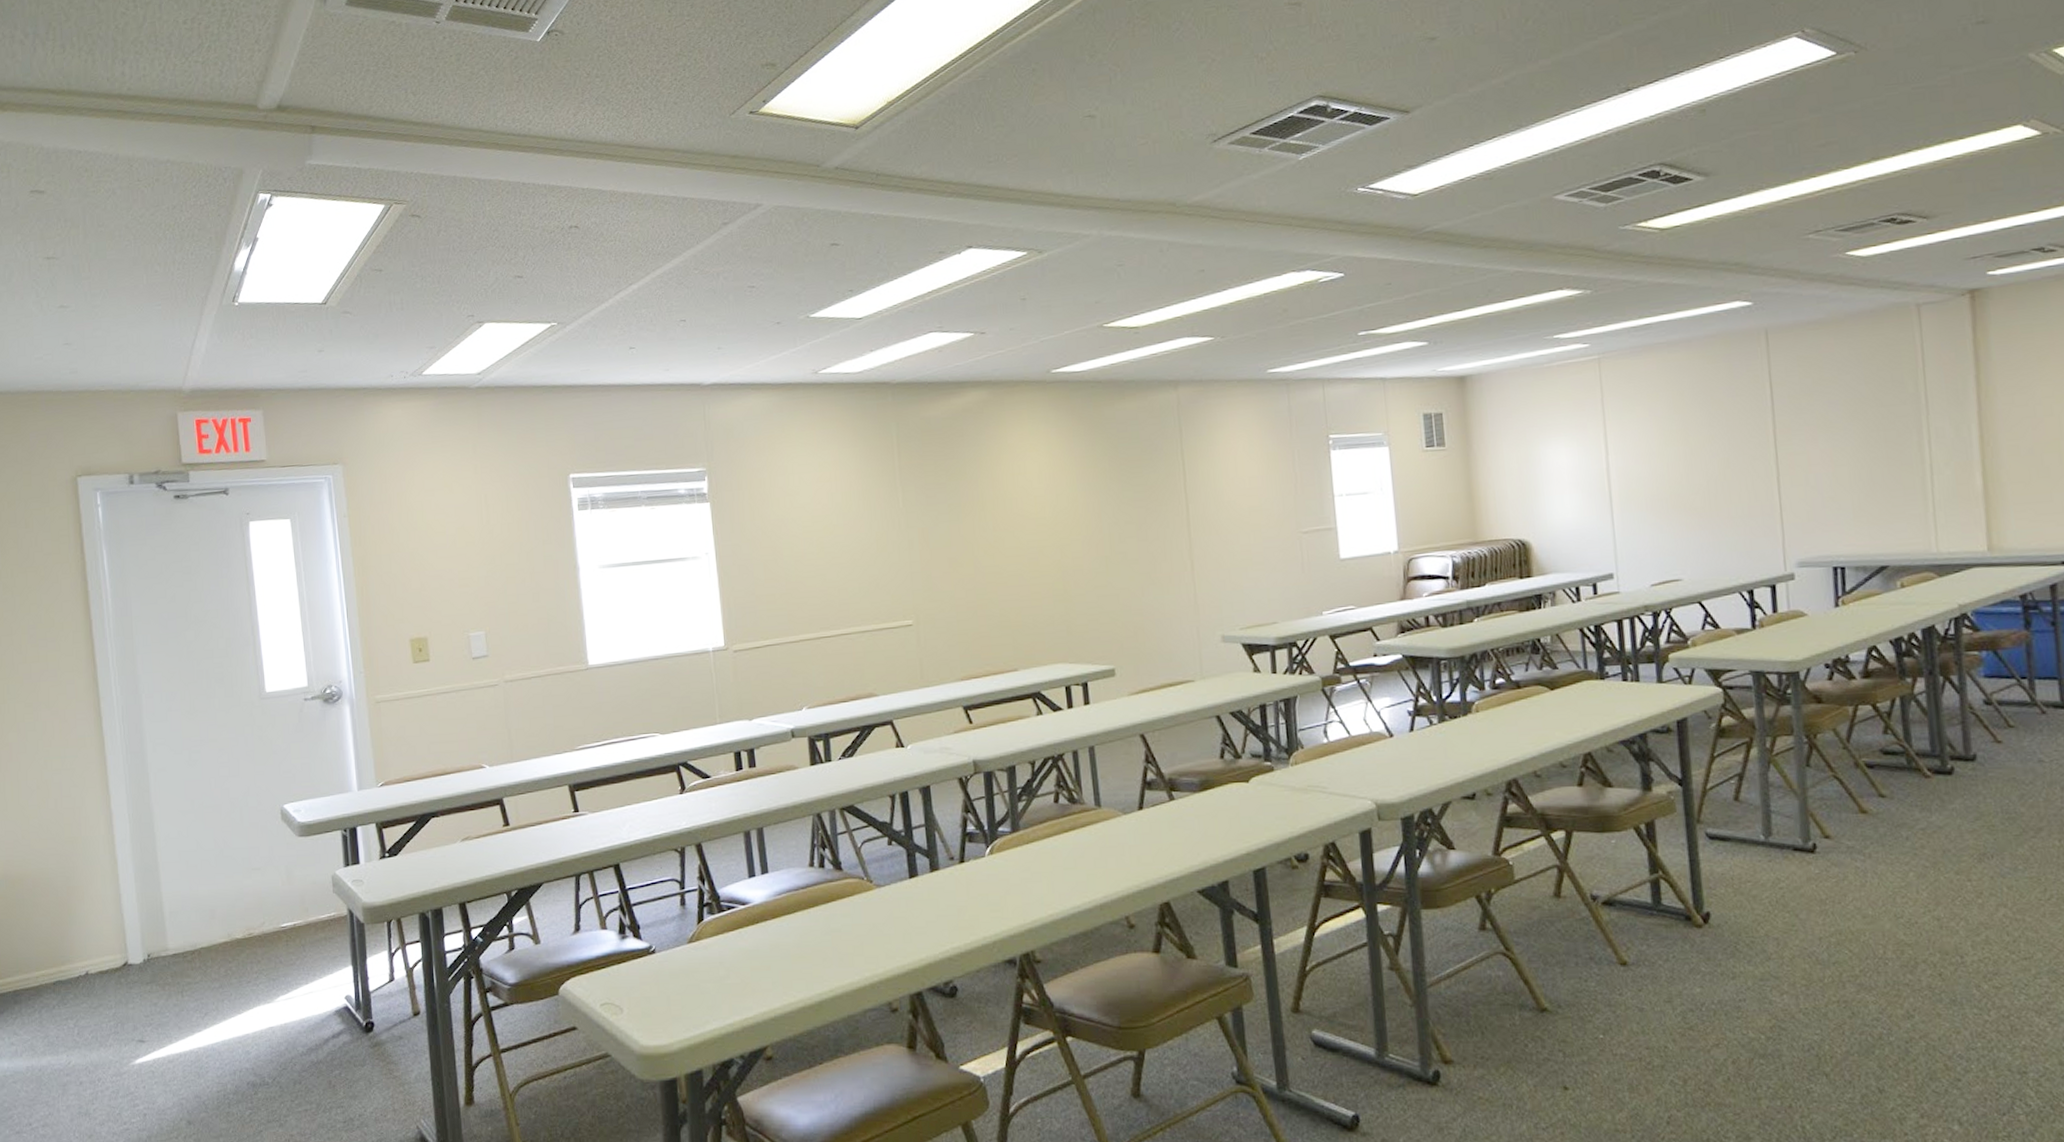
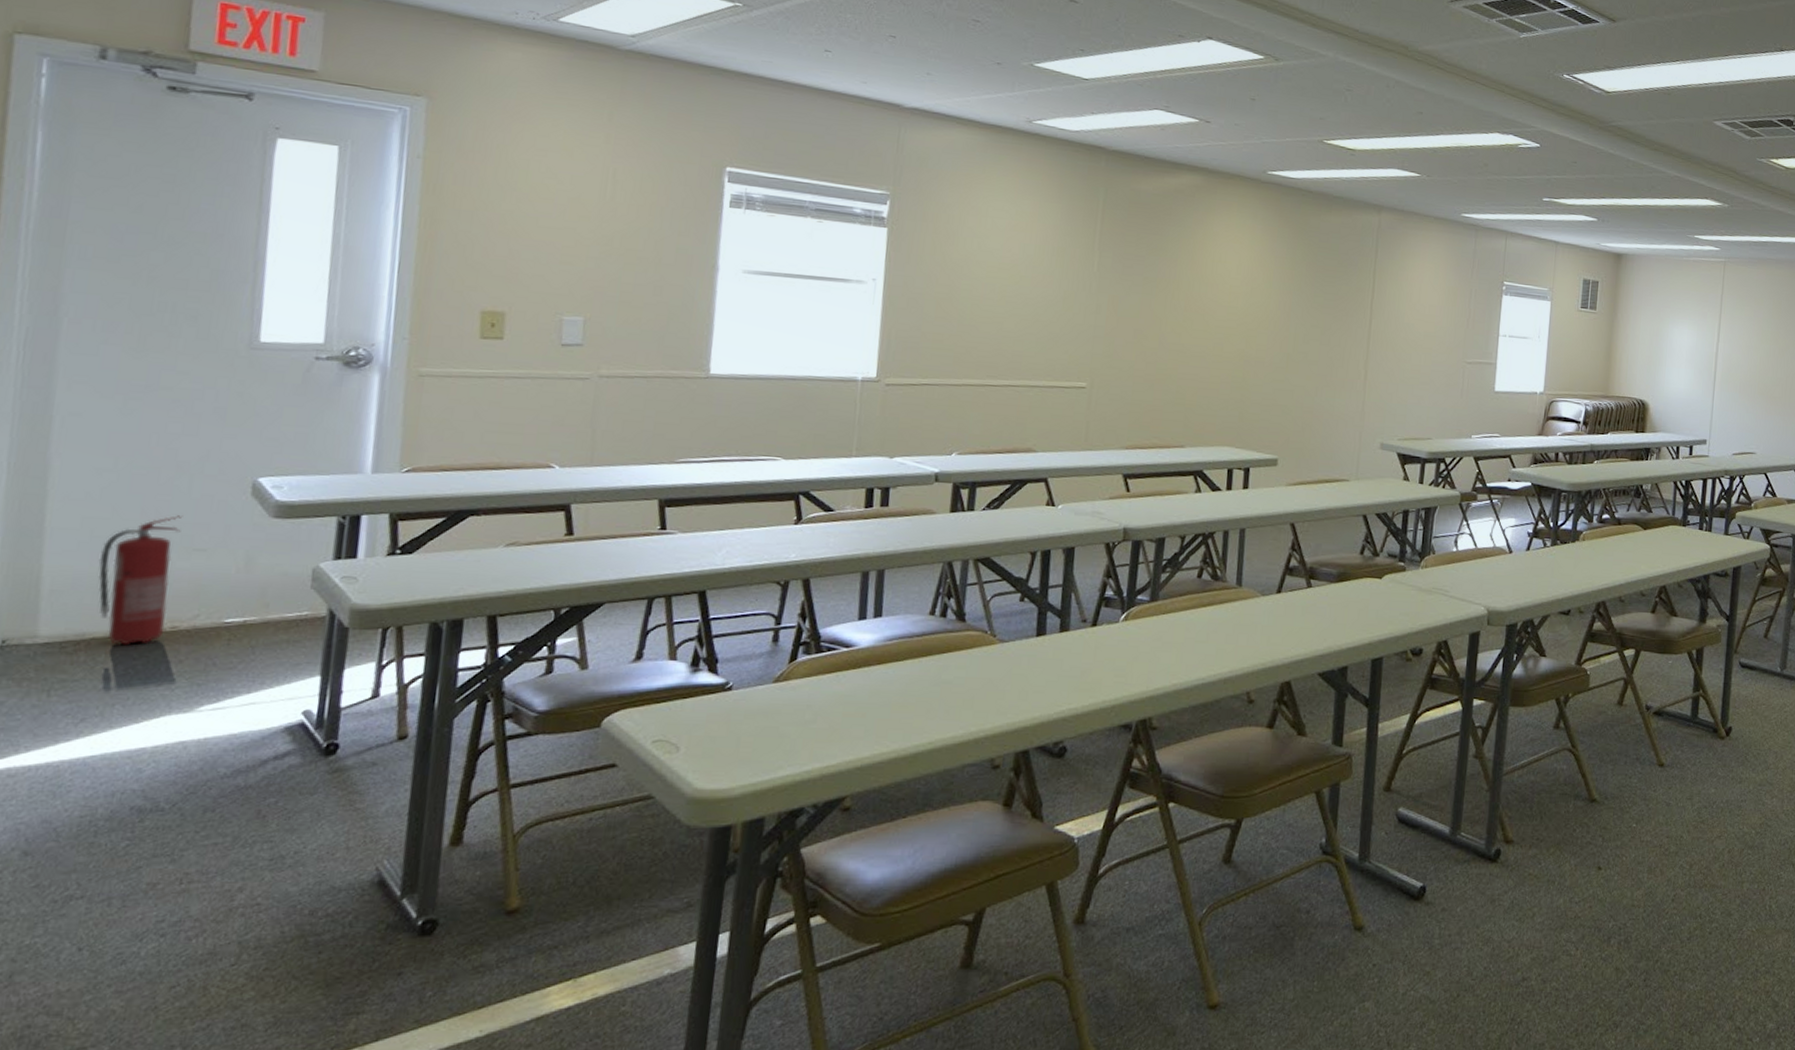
fire extinguisher: none [195,842,245,952] -> present [98,515,183,646]

